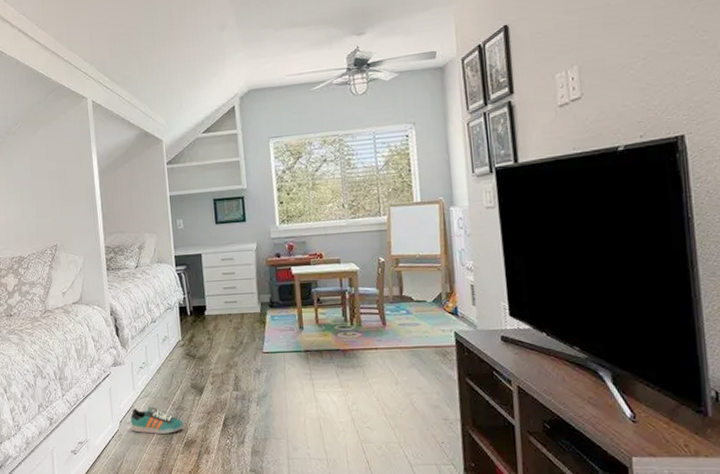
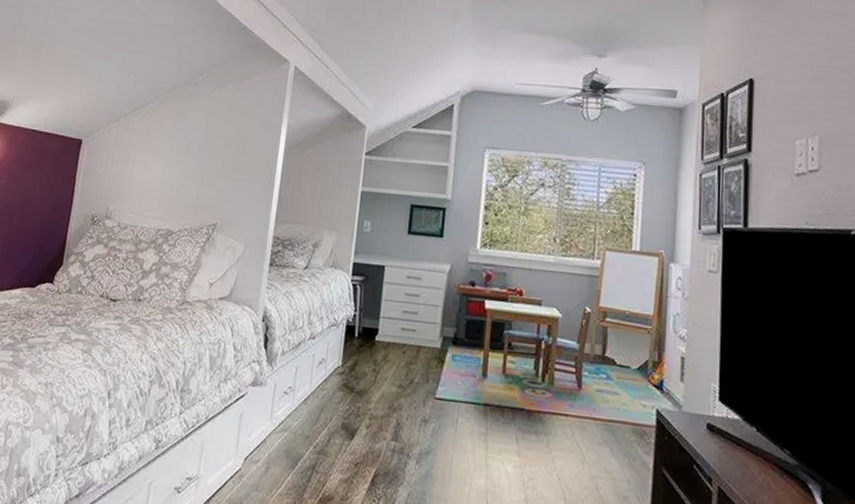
sneaker: present [130,407,184,434] -> none [257,444,324,484]

